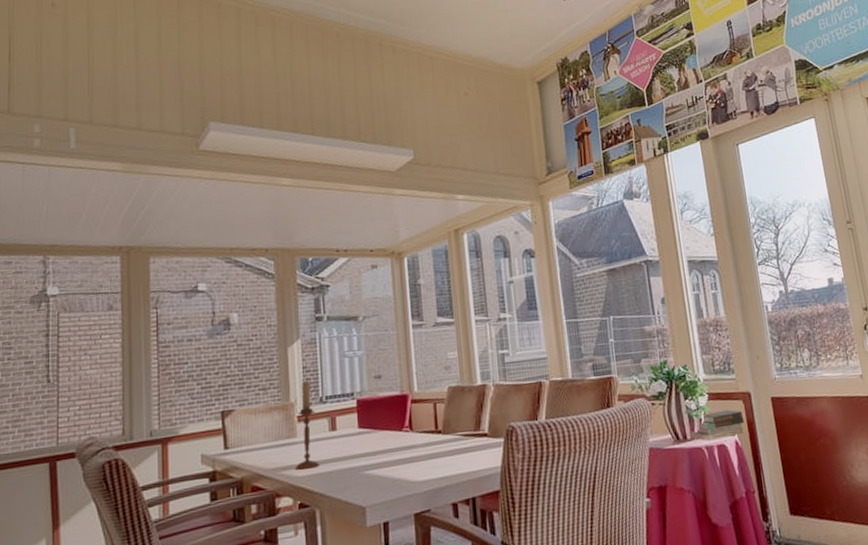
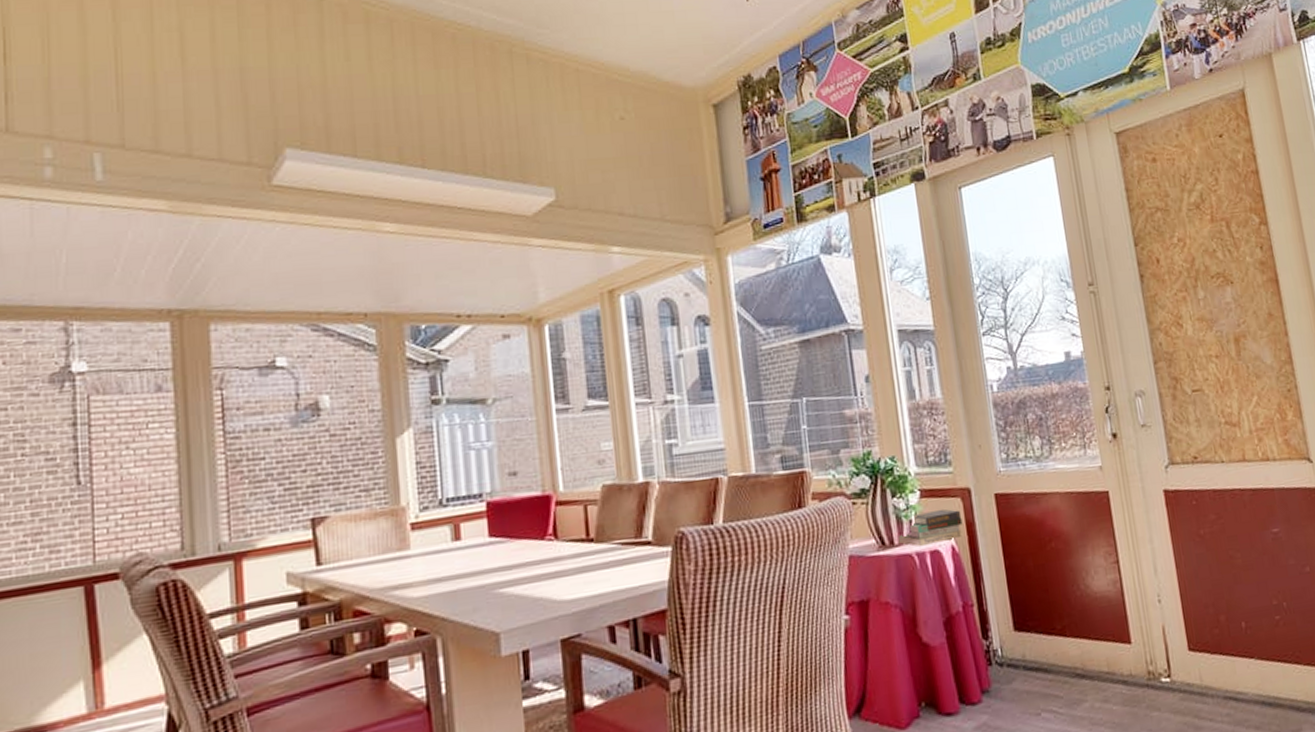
candlestick: present [295,379,319,470] -> none [409,477,440,590]

